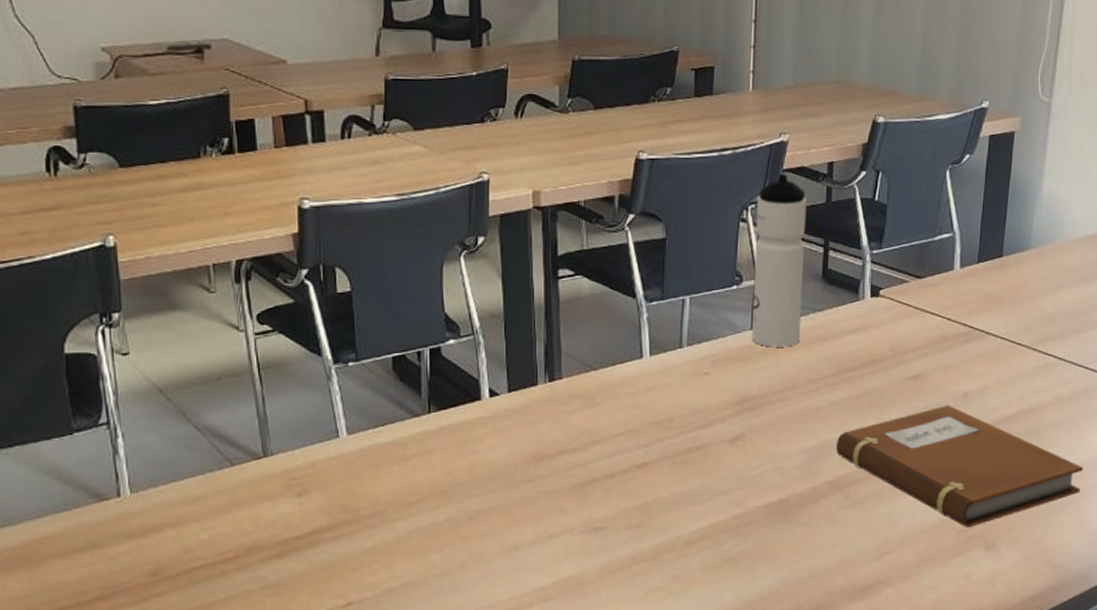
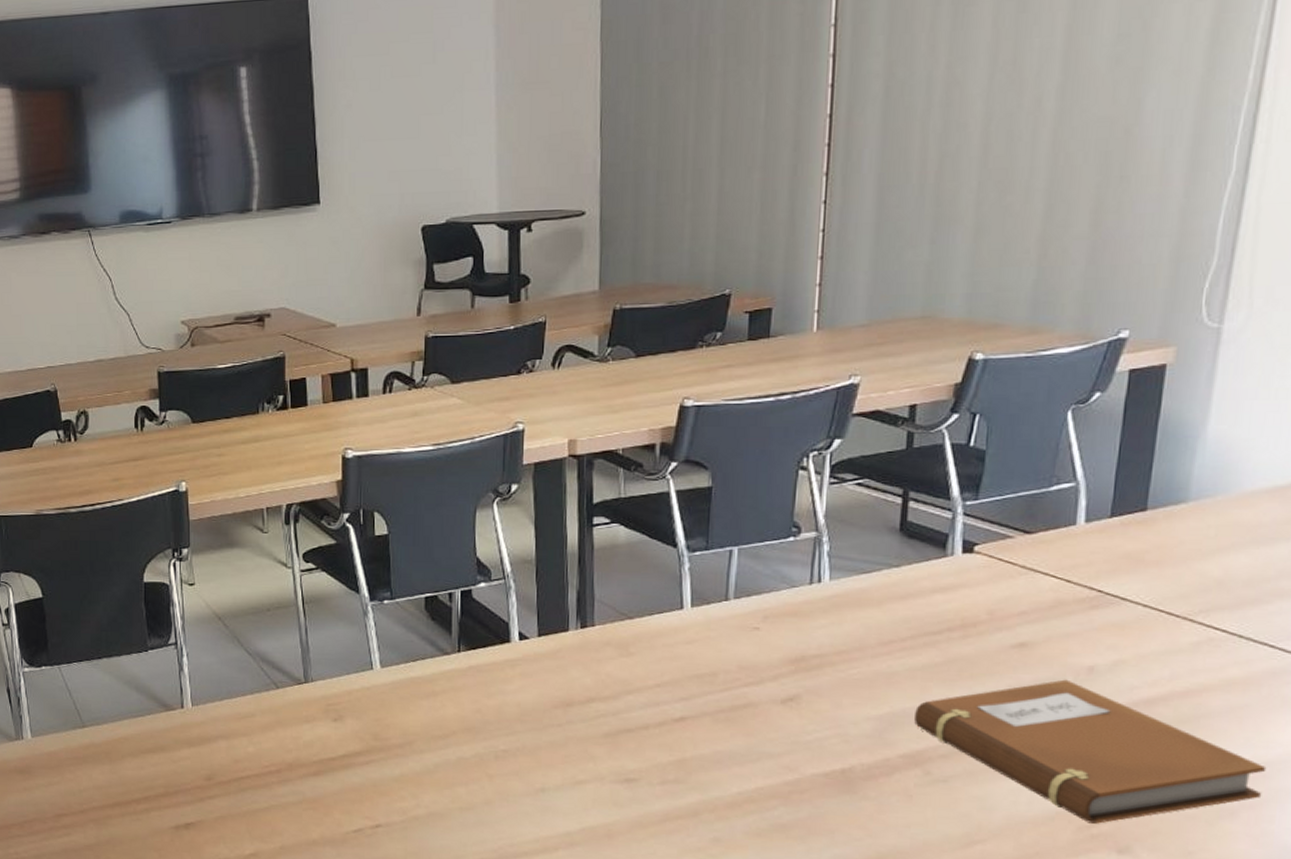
water bottle: present [752,174,807,347] -> none [811,419,882,605]

